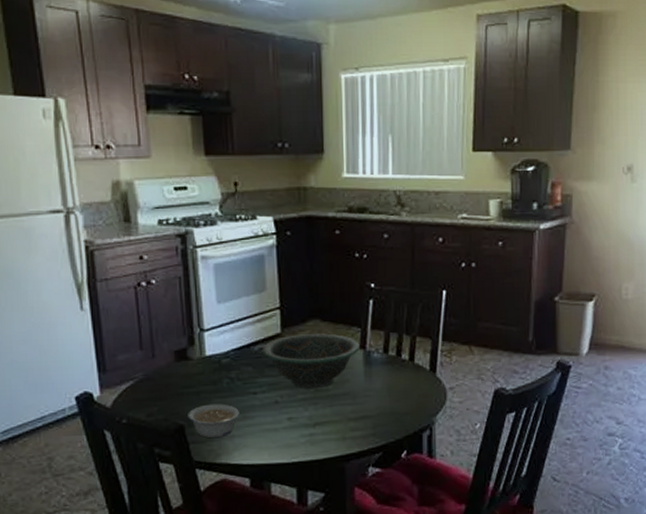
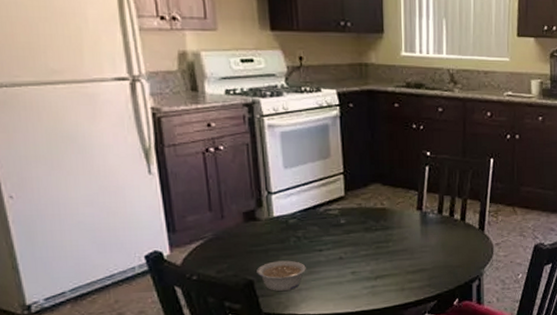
decorative bowl: present [261,333,360,389] -> none [326,196,417,246]

